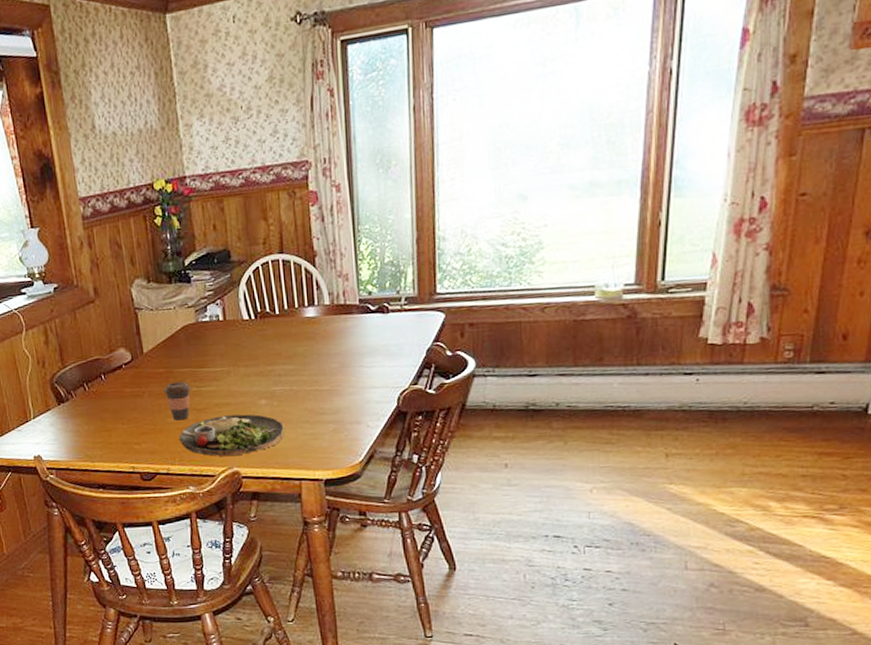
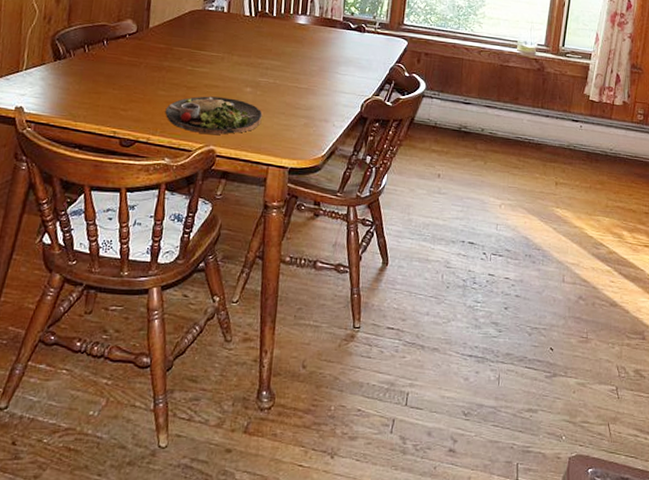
coffee cup: present [164,381,192,421] -> none [160,58,187,95]

